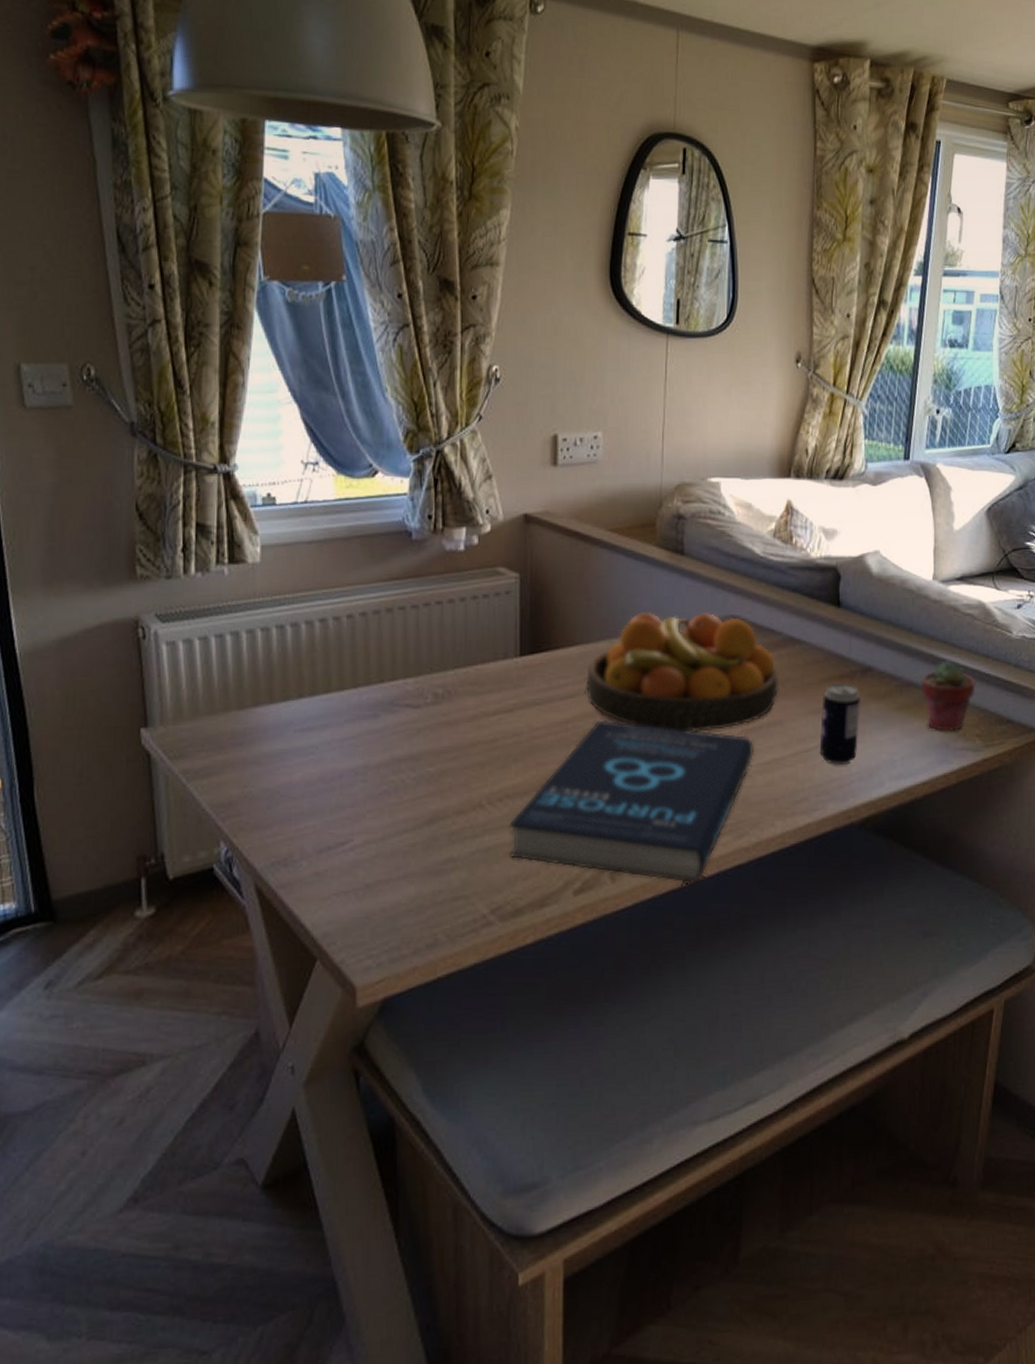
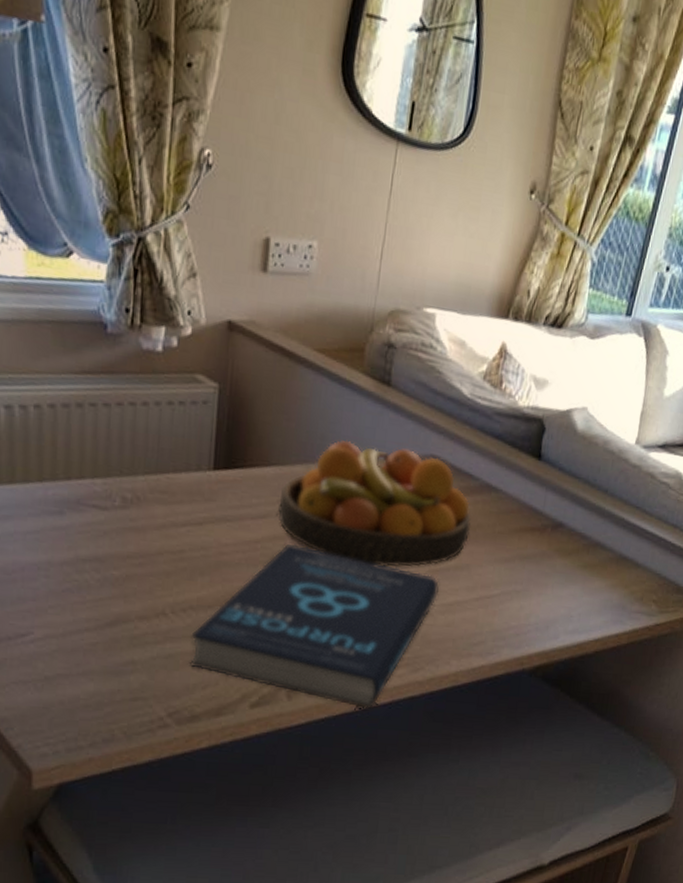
beverage can: present [819,682,860,766] -> none [501,534,548,615]
potted succulent: present [921,660,976,731] -> none [607,525,660,595]

